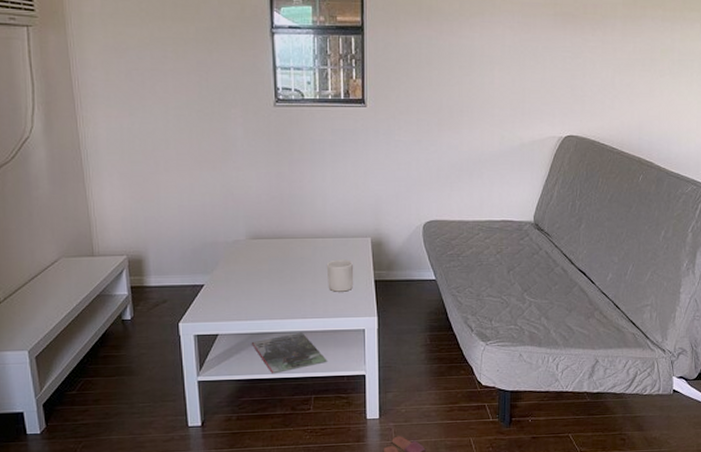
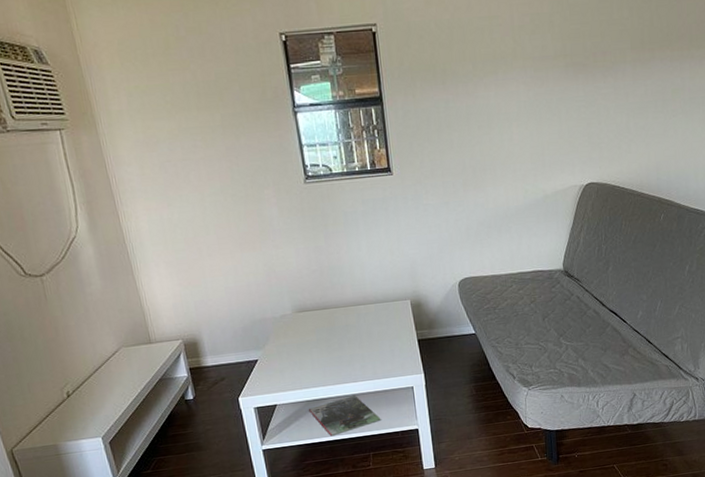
mug: present [326,259,354,292] -> none [370,322,399,355]

